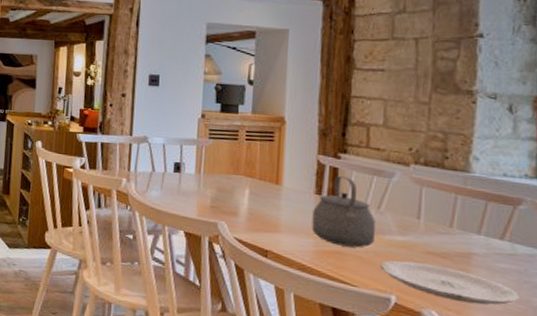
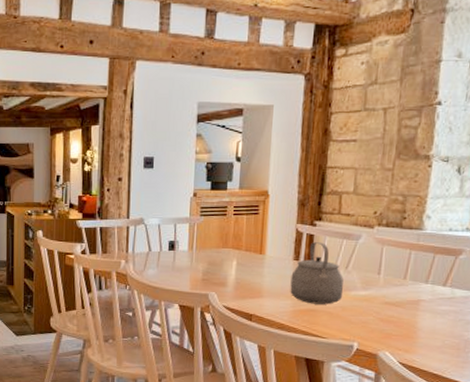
plate: present [380,260,521,305] -> none [346,312,456,343]

